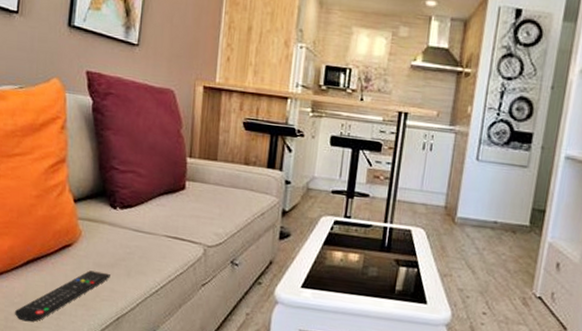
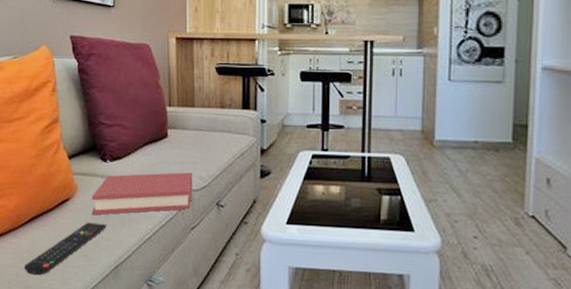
hardback book: none [95,223,209,266] -> present [91,172,193,215]

